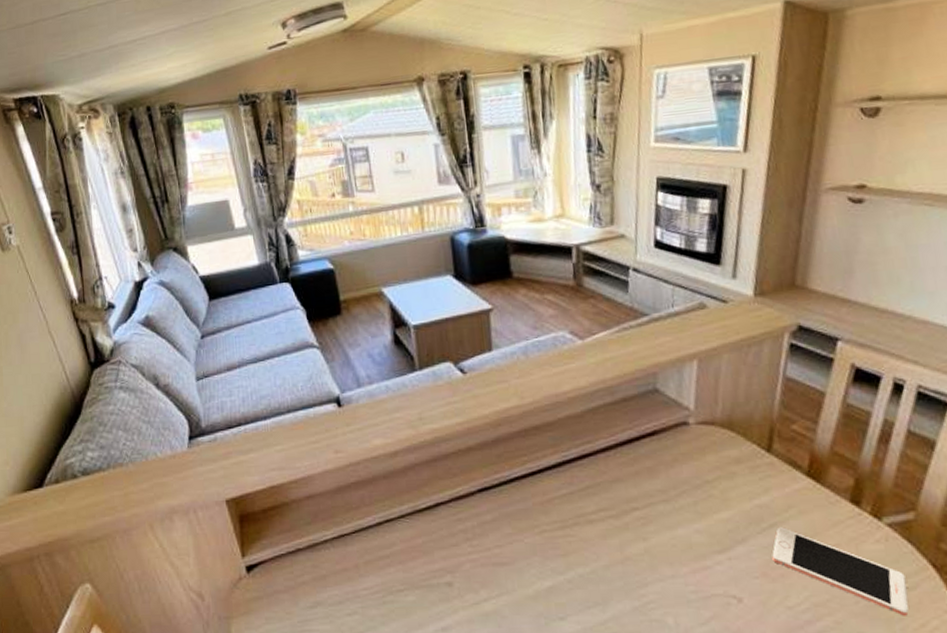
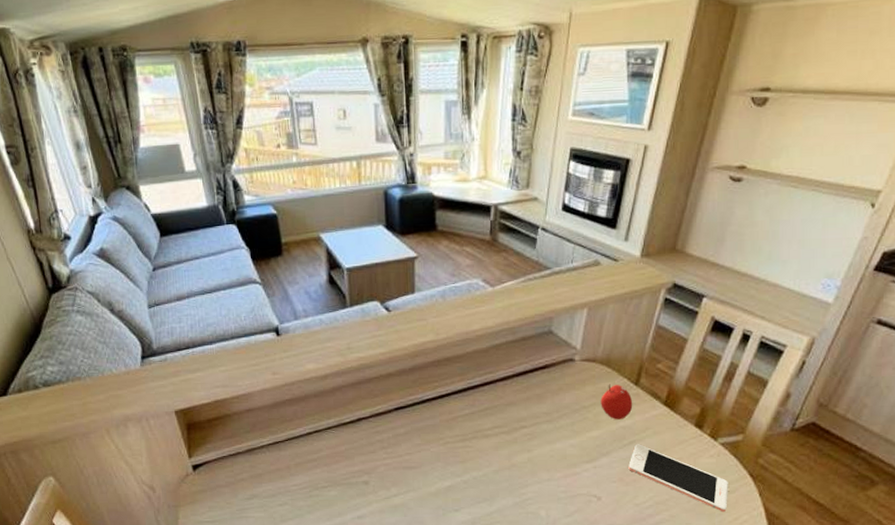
fruit: none [726,451,768,497] -> present [601,384,633,420]

